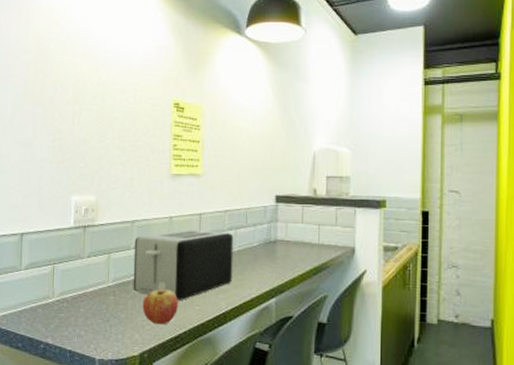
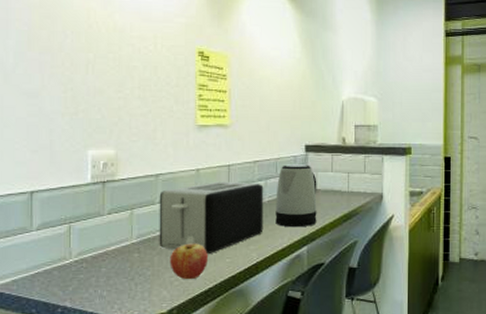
kettle: none [244,213,287,279] -> present [275,163,317,228]

